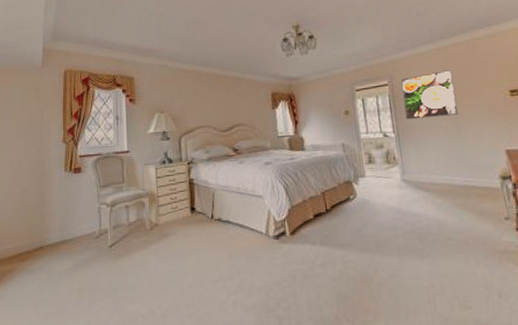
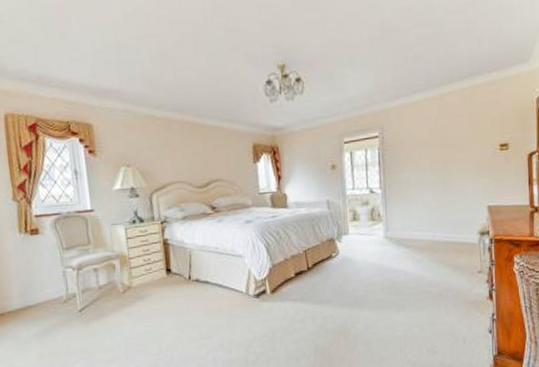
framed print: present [401,70,459,120] -> none [392,121,447,175]

